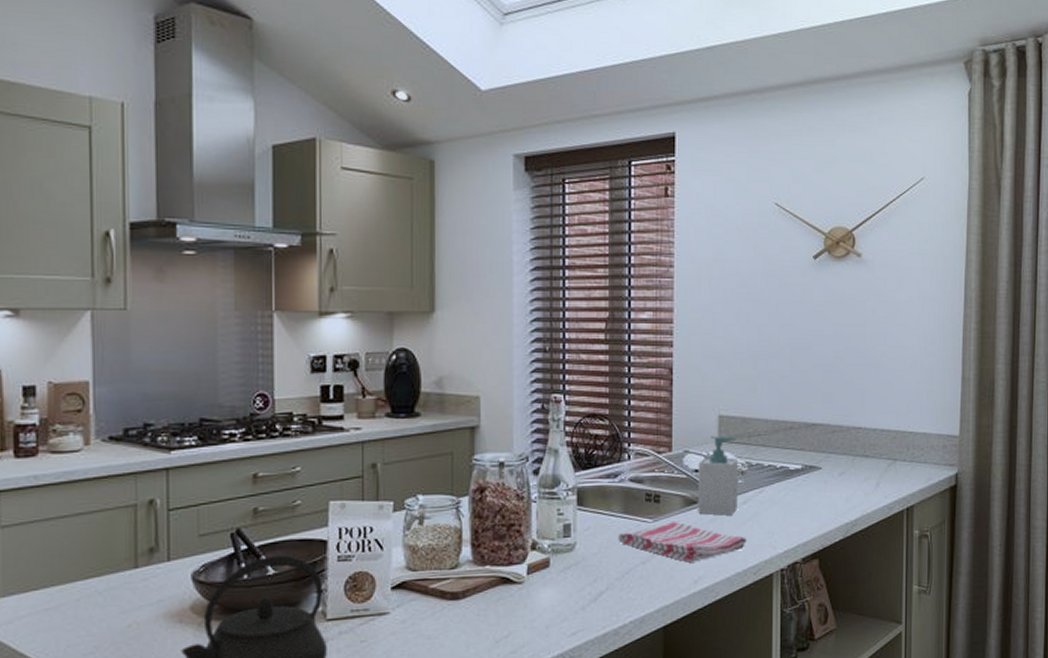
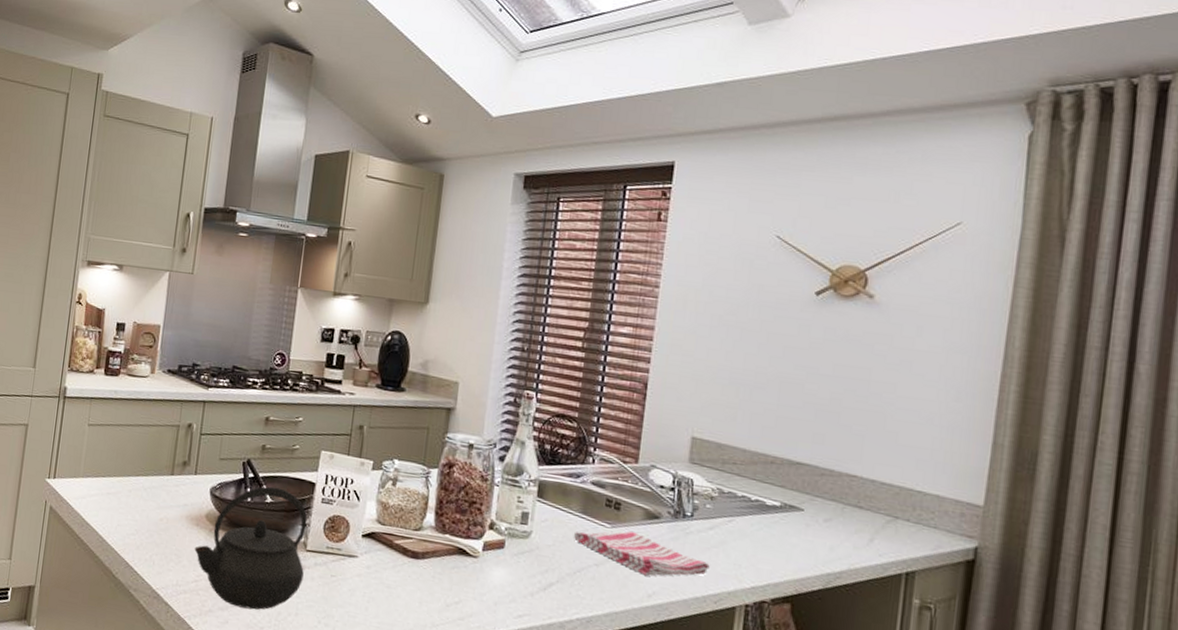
soap bottle: present [698,435,739,516] -> none [659,455,709,538]

